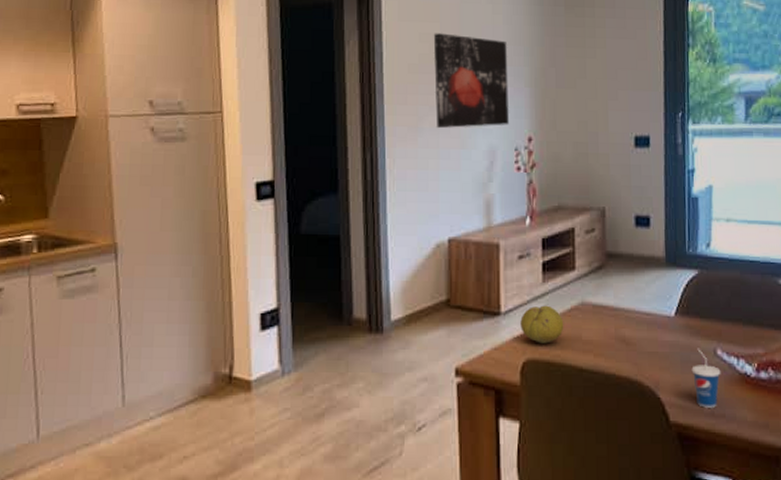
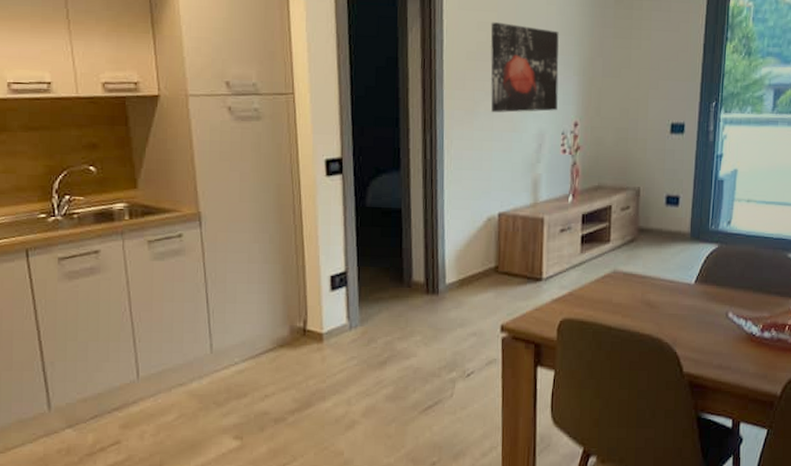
fruit: present [520,305,564,344] -> none [559,273,598,306]
cup: present [691,348,721,408] -> none [705,311,731,361]

